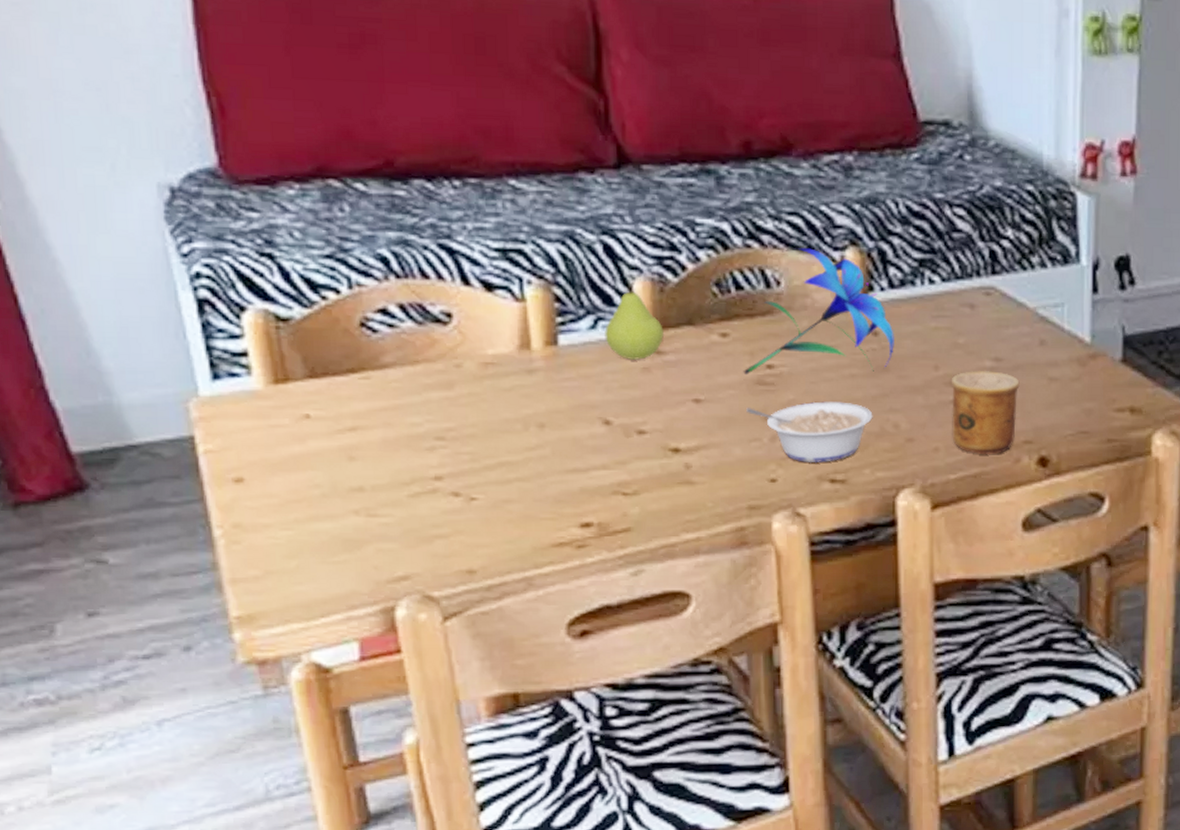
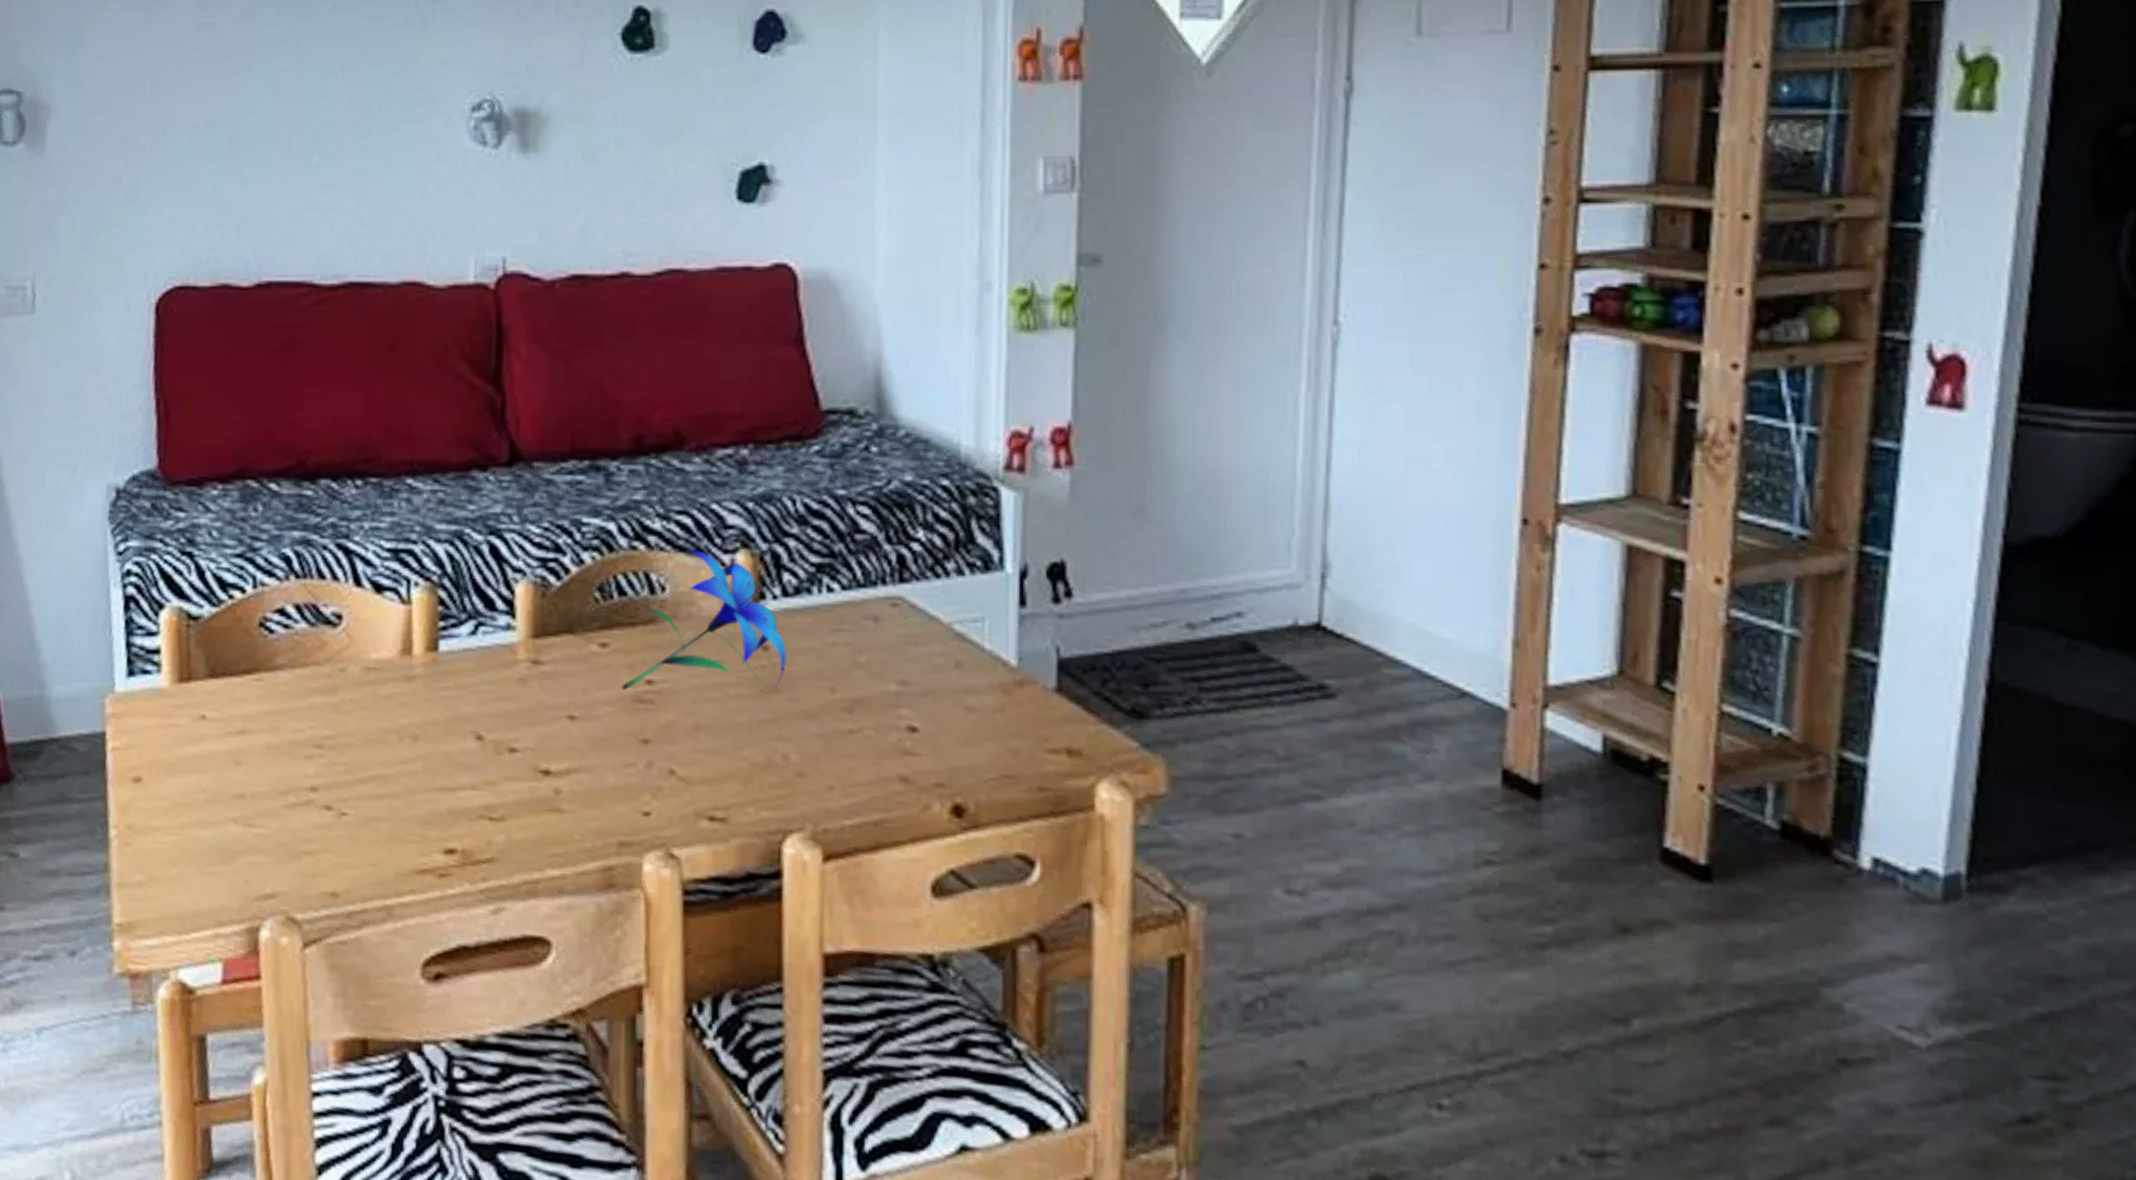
fruit: present [604,282,665,360] -> none [484,586,544,670]
legume: present [746,401,873,464] -> none [622,724,760,797]
cup: present [951,371,1020,455] -> none [849,695,931,799]

